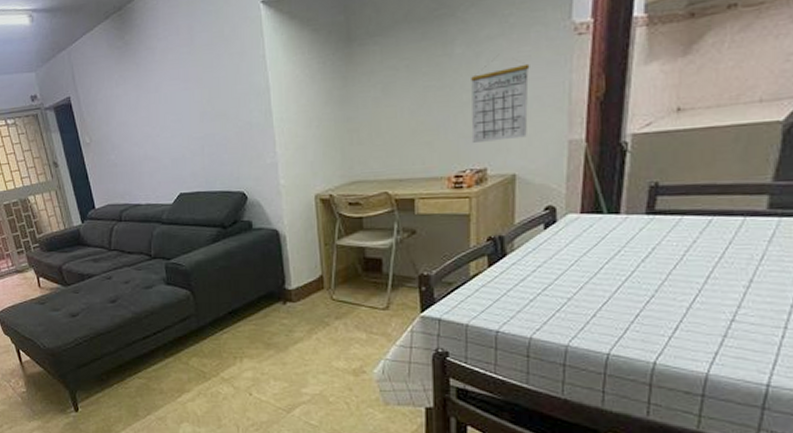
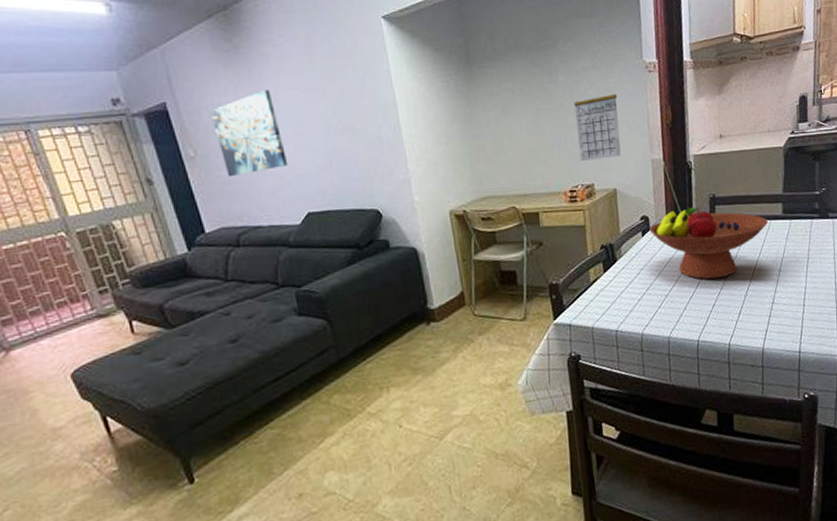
wall art: none [104,81,165,161] -> present [210,90,288,177]
fruit bowl: none [555,197,740,285] -> present [649,207,768,280]

